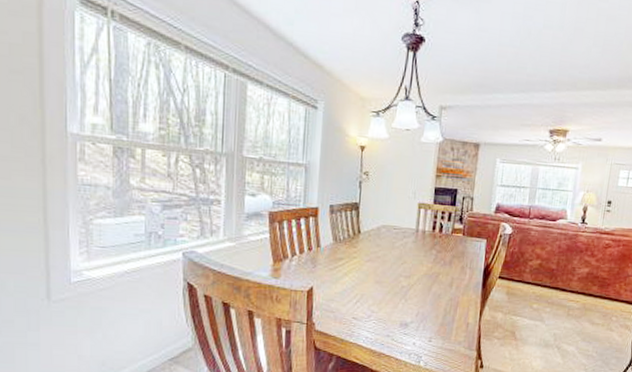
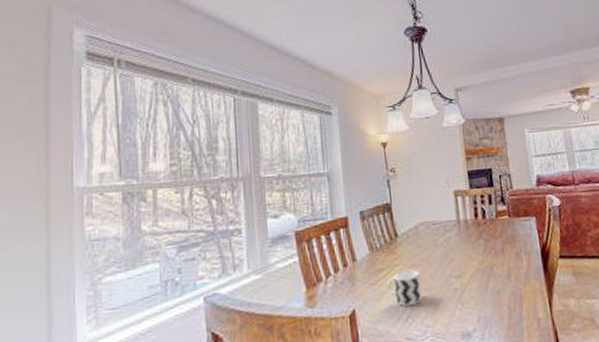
cup: none [342,263,374,292] -> present [386,269,422,306]

